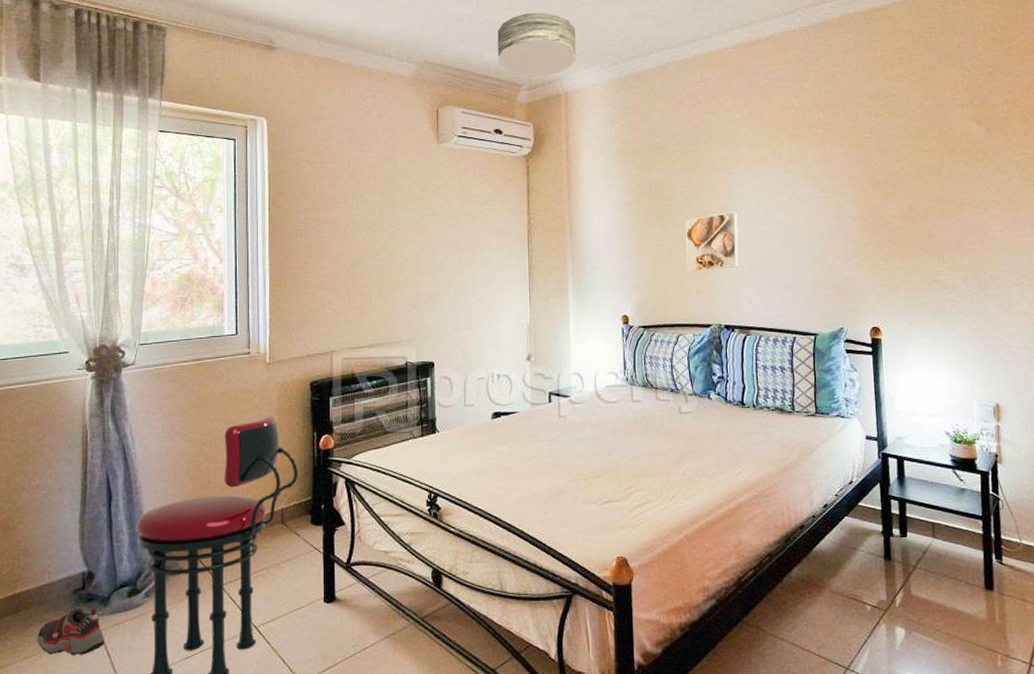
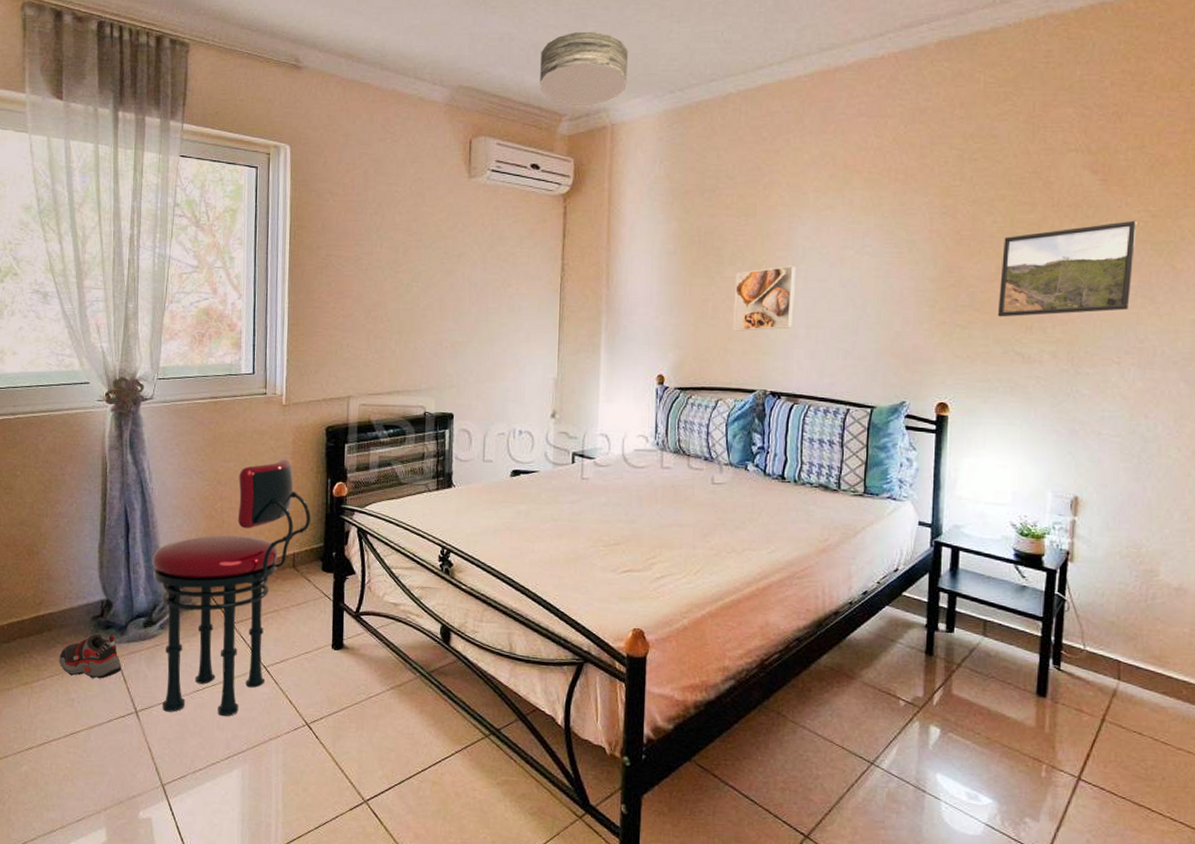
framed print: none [912,162,1021,249] -> present [997,220,1137,317]

